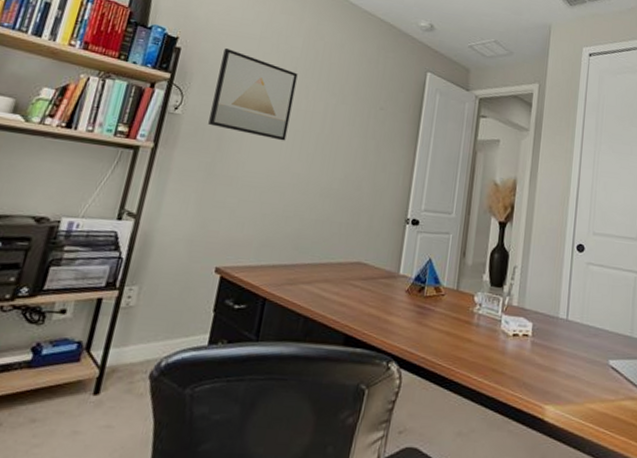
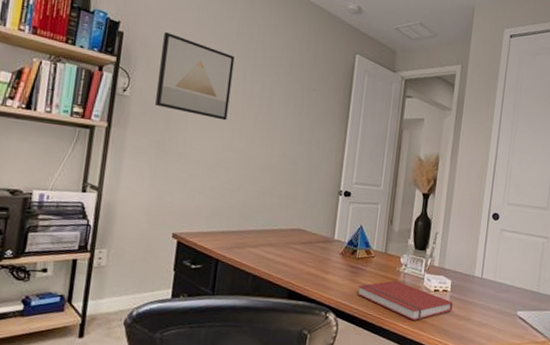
book: none [424,323,535,372] -> present [357,280,453,320]

